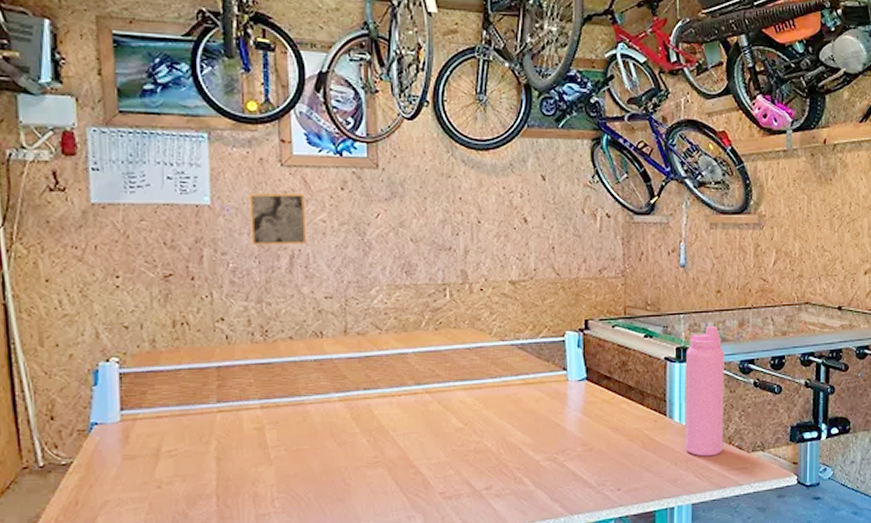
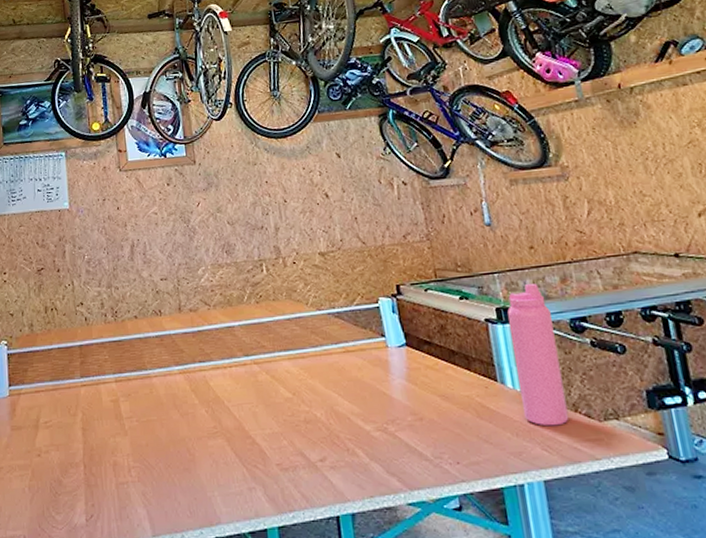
wall art: present [248,193,307,245] -> none [96,192,144,239]

